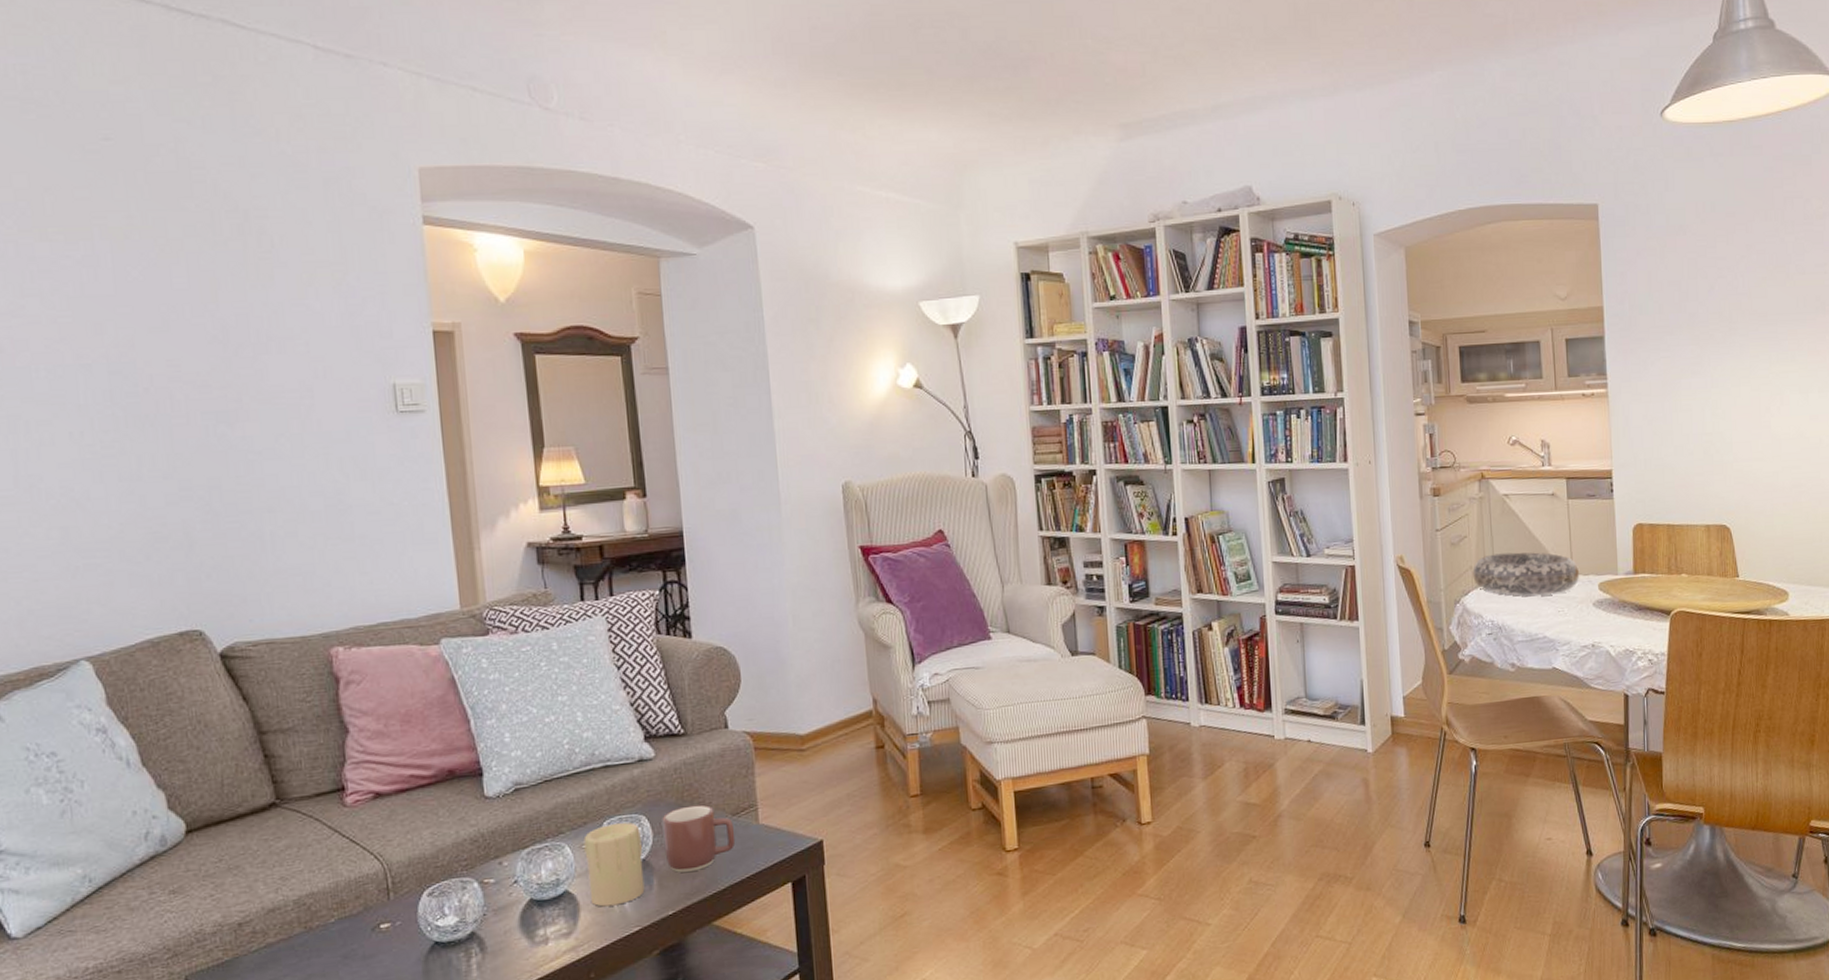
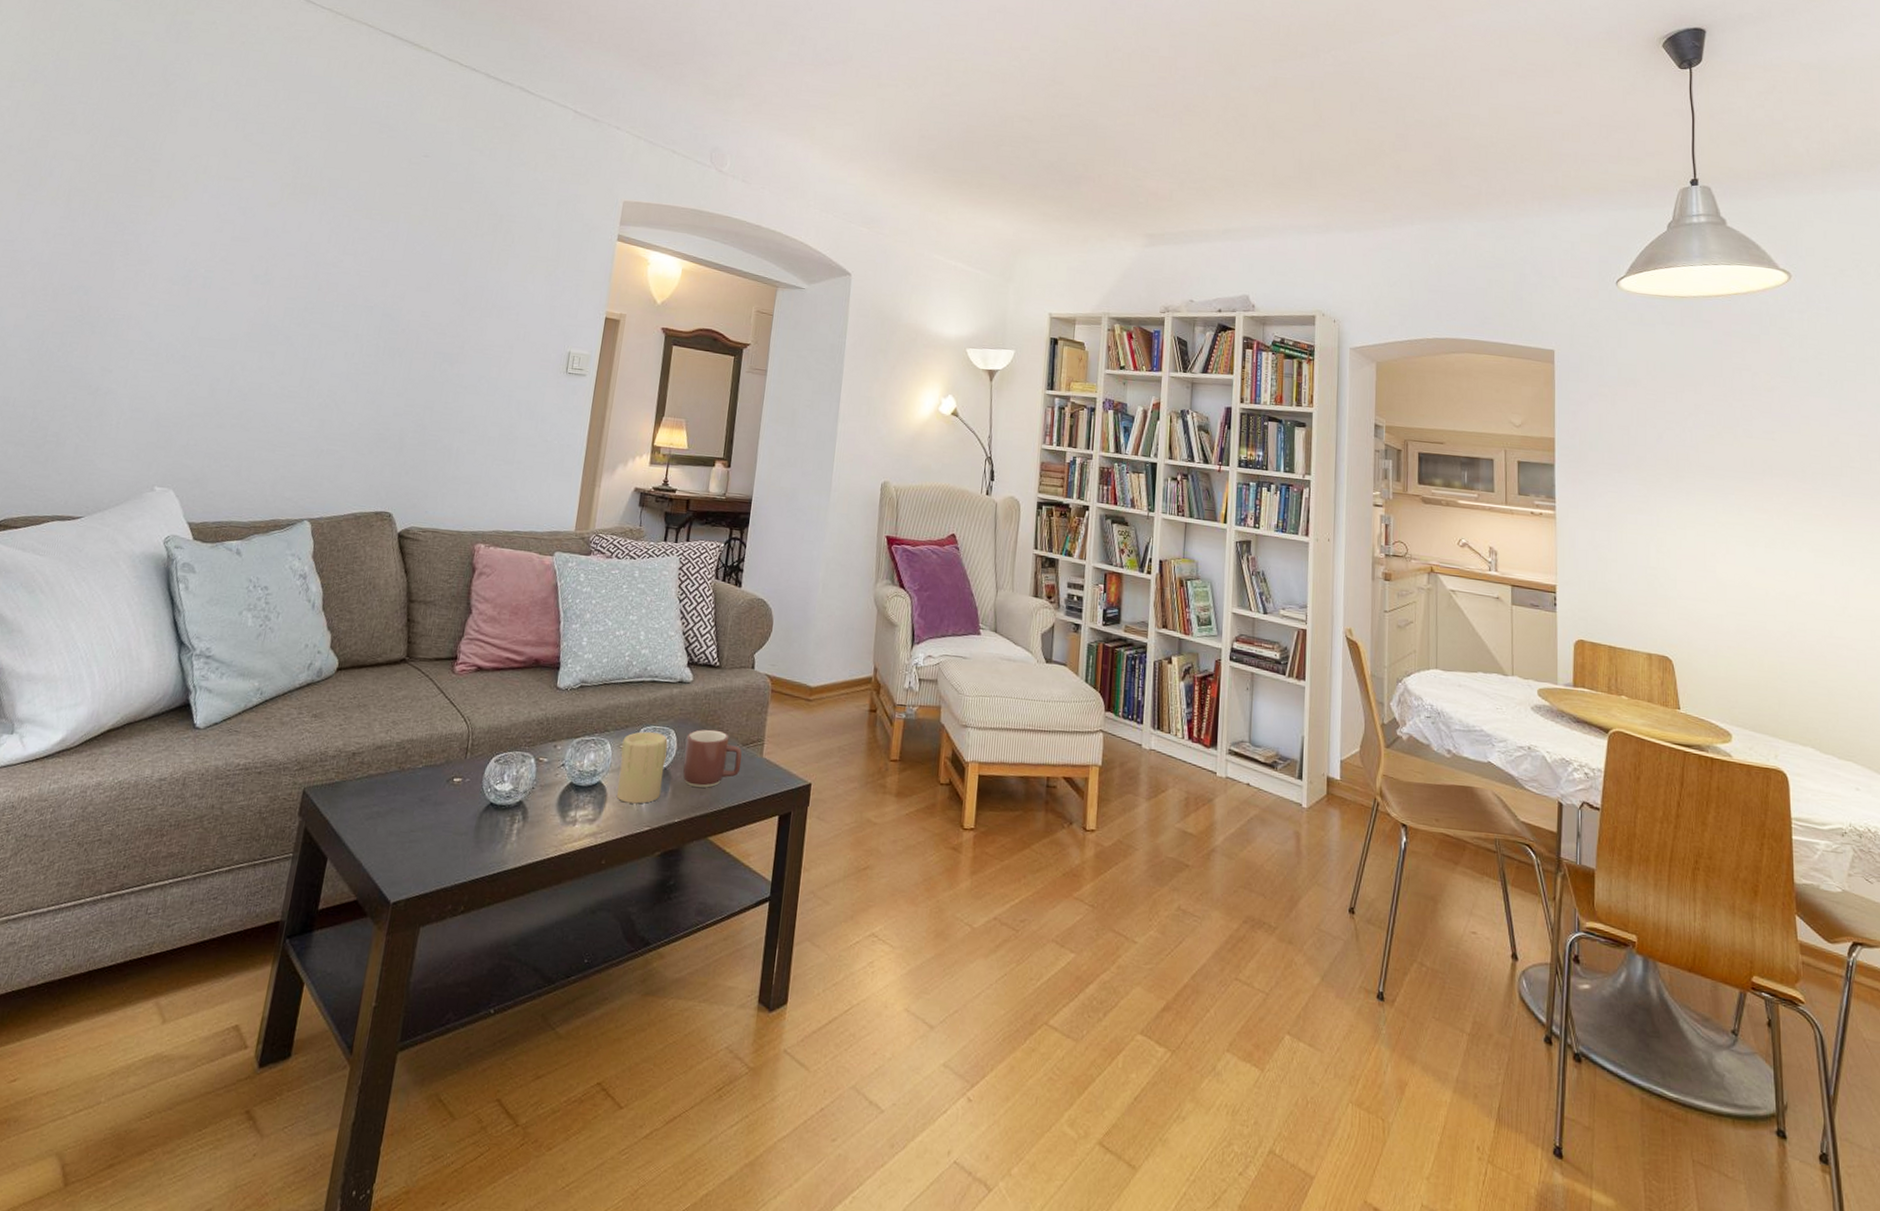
decorative bowl: present [1472,552,1580,597] -> none [1416,642,1520,692]

